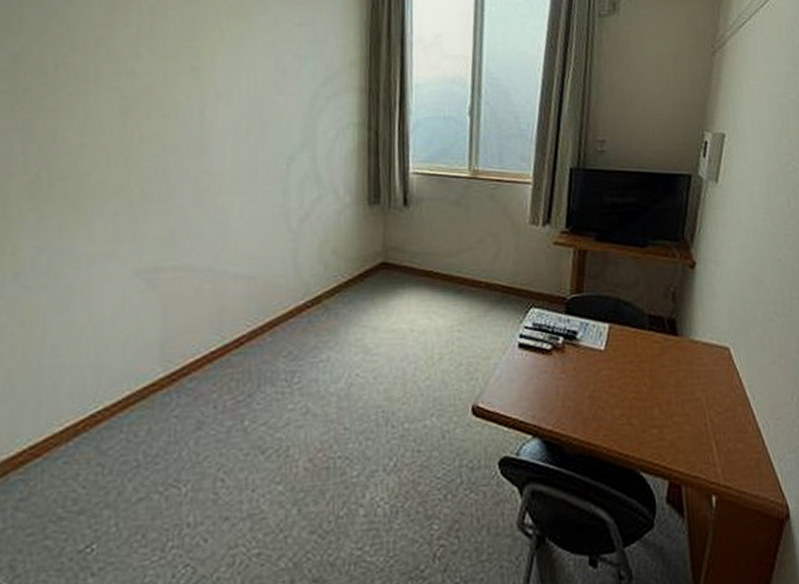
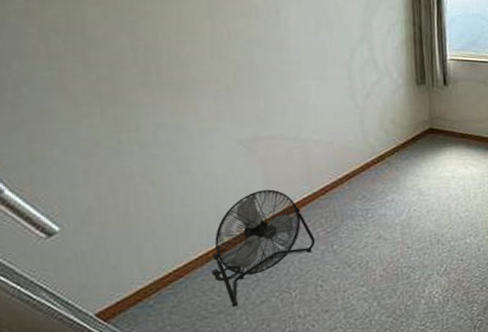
electric fan: none [78,338,220,505] -> present [211,189,315,307]

